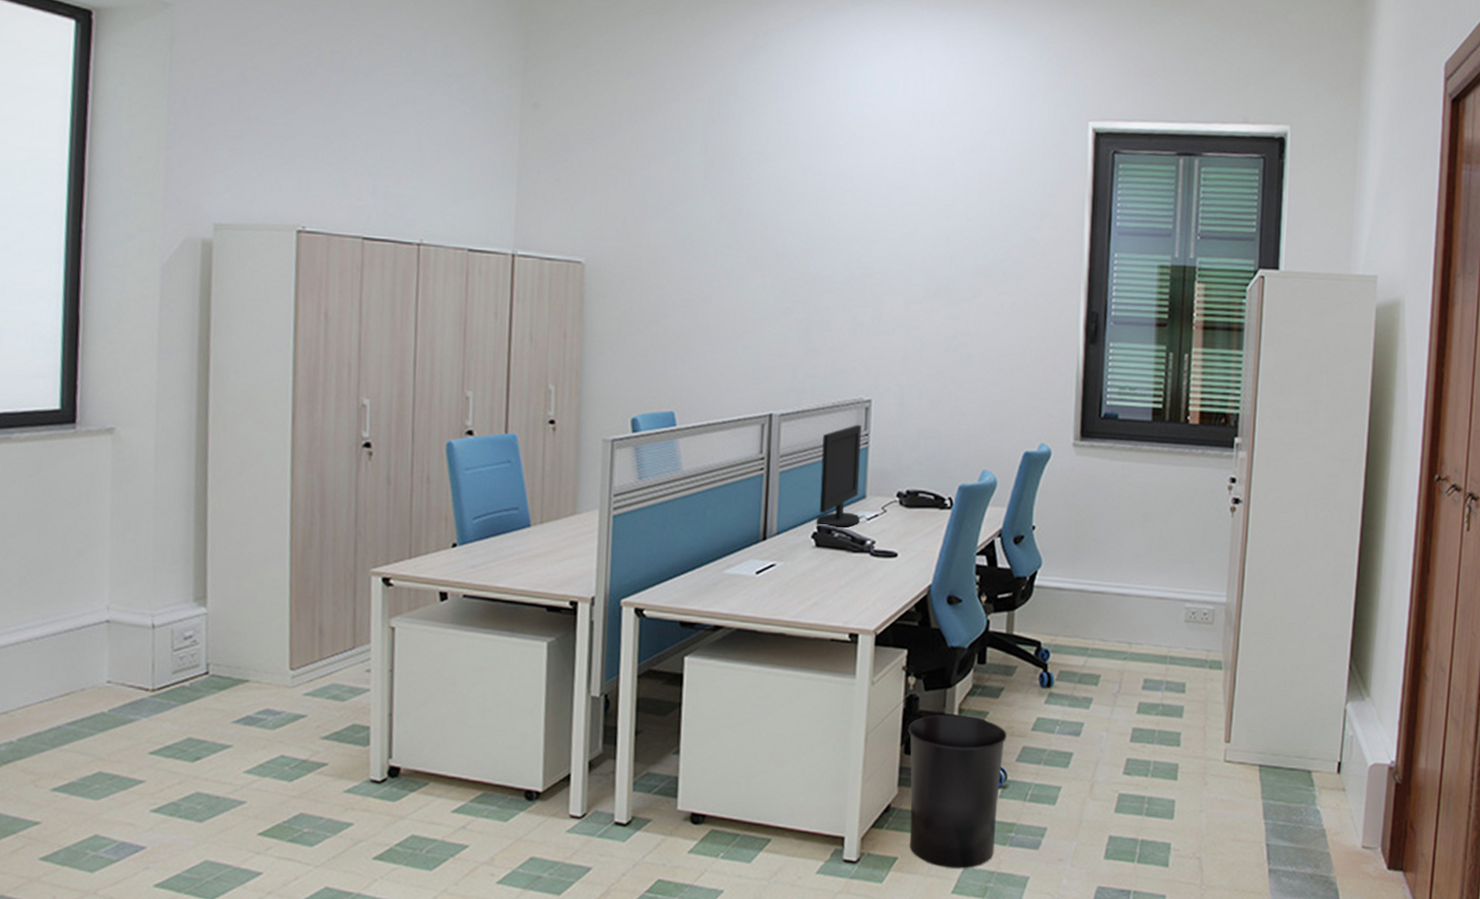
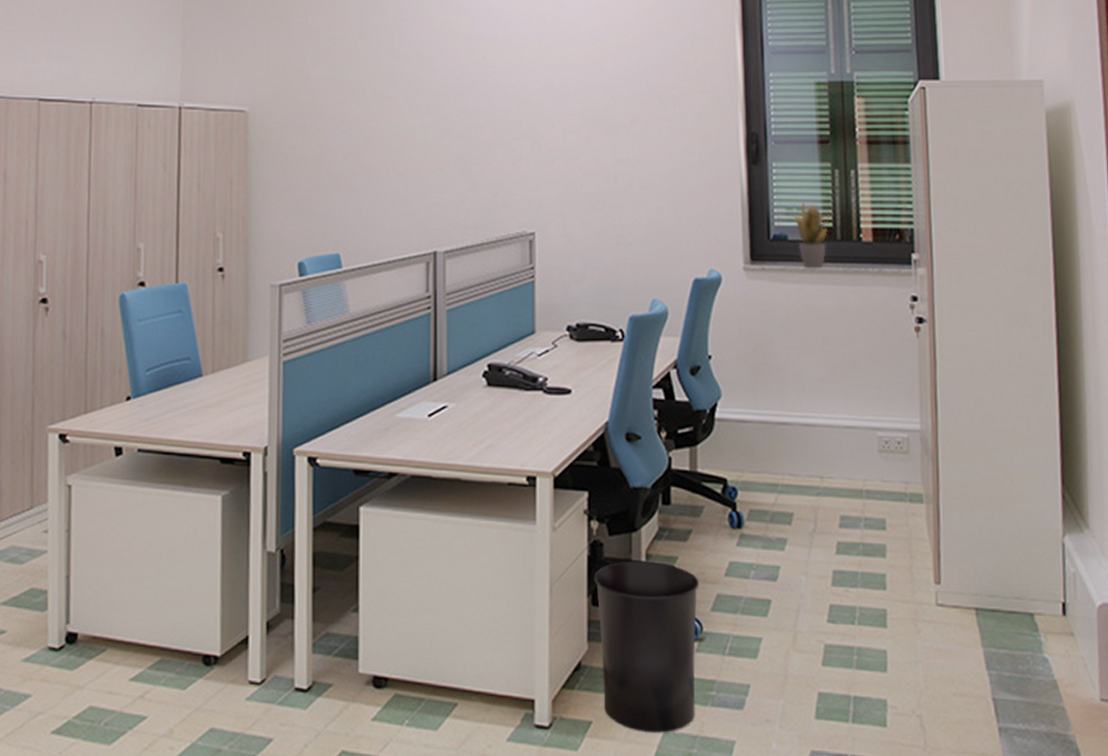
monitor: present [816,425,862,529] -> none [486,259,530,367]
potted plant: none [1124,382,1162,448] -> present [792,201,831,269]

